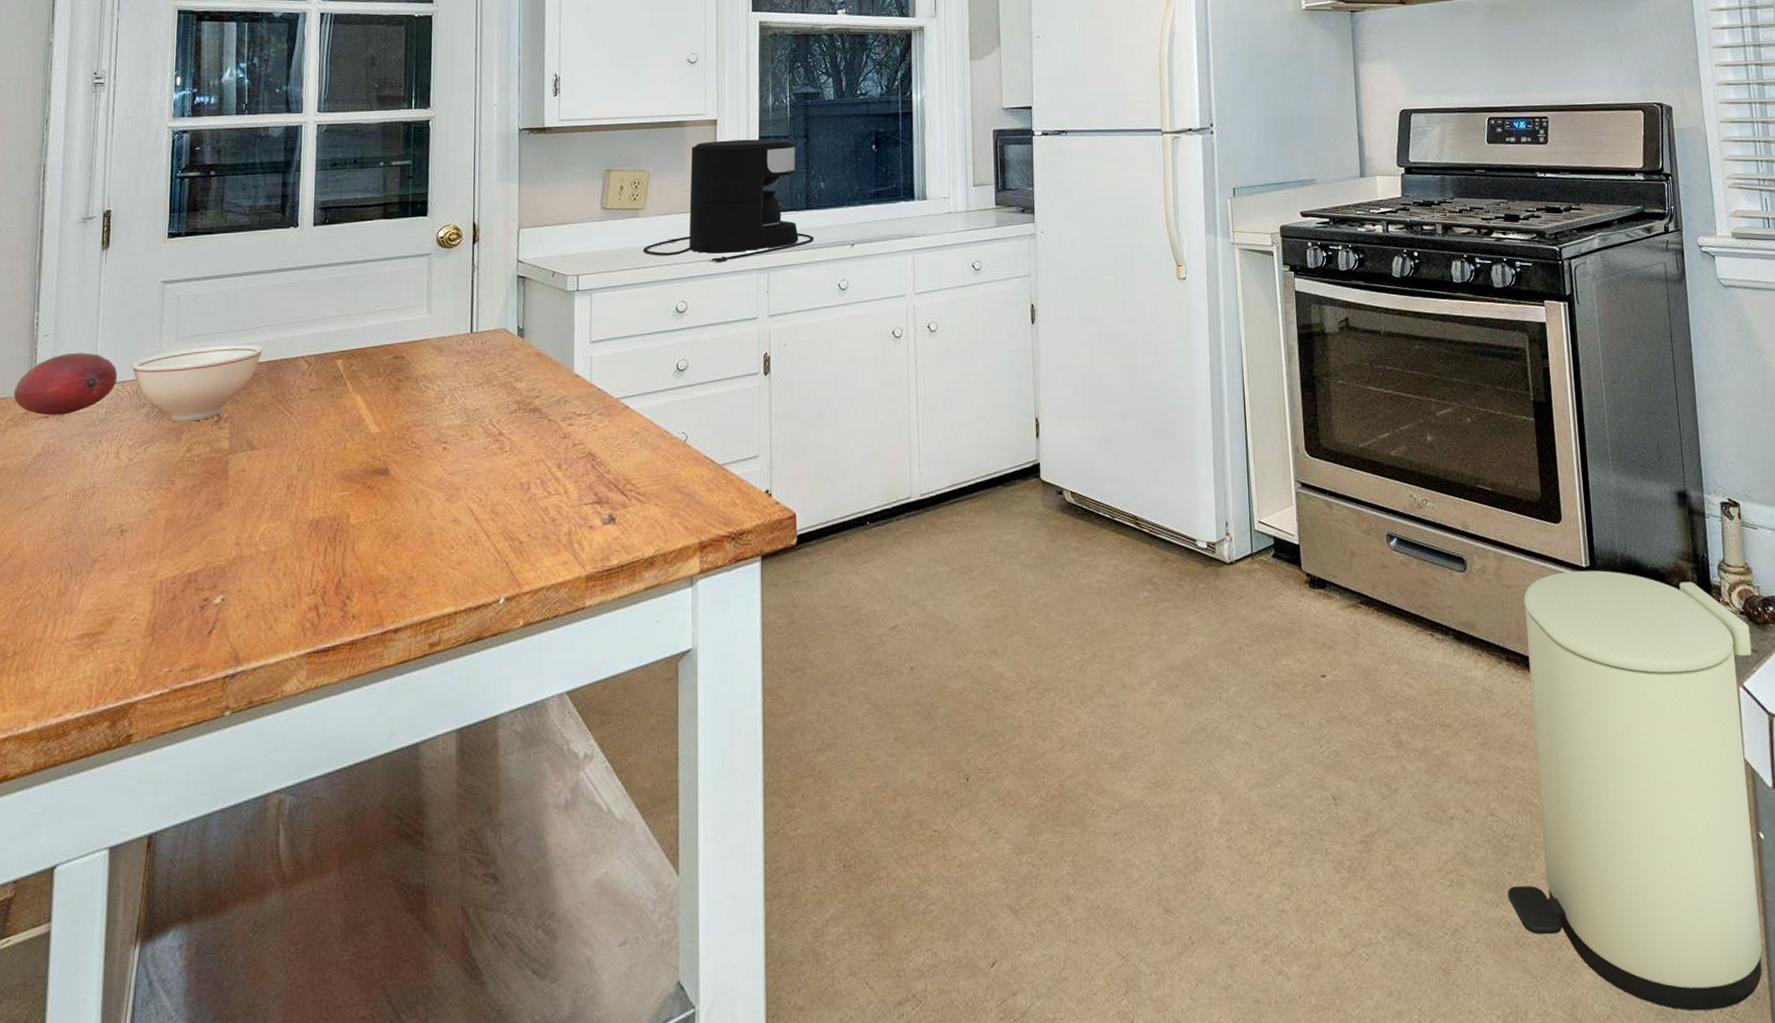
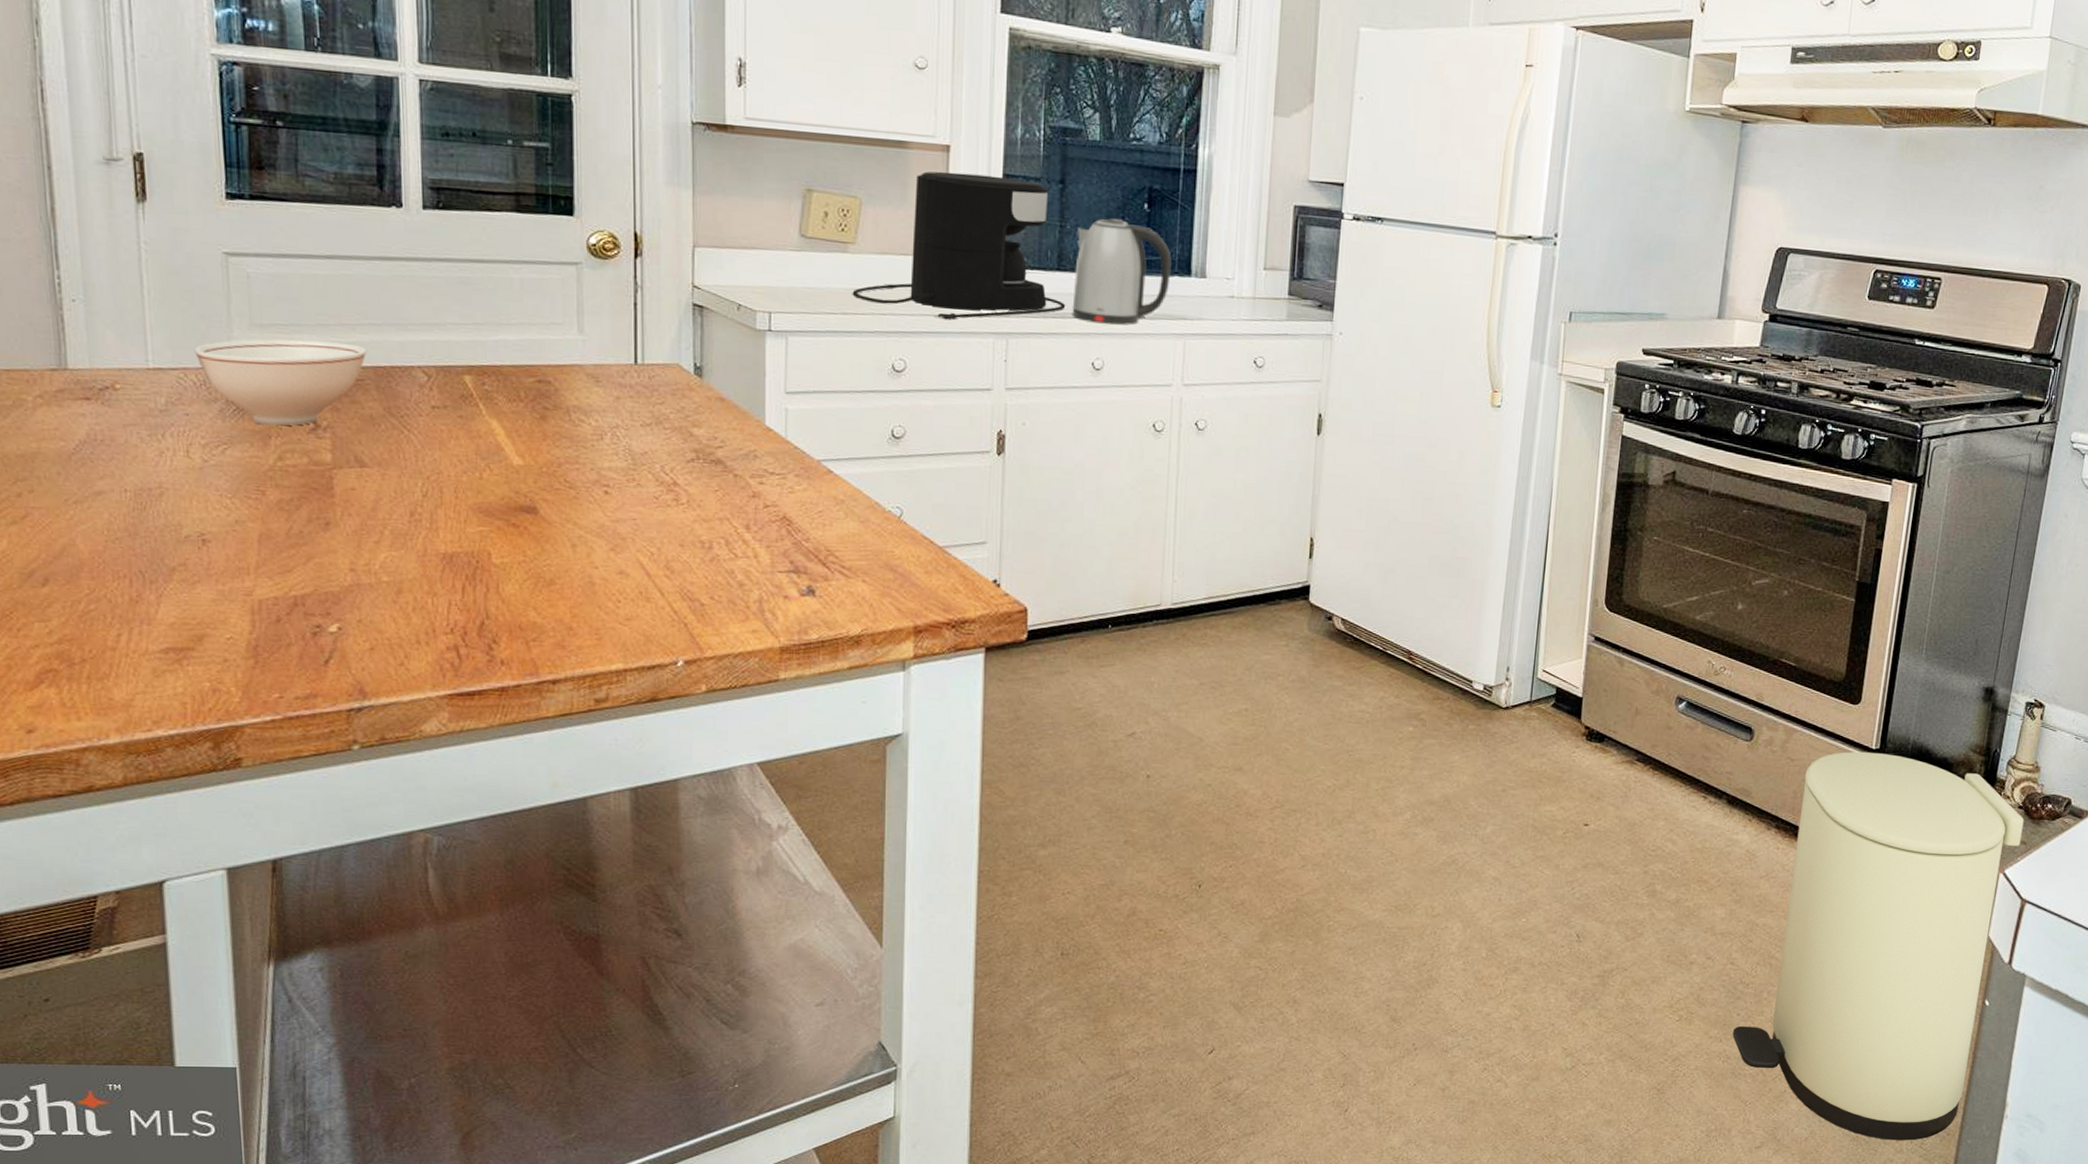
fruit: present [13,353,118,416] -> none [38,325,177,399]
kettle: none [819,160,898,251] -> present [1072,218,1172,326]

